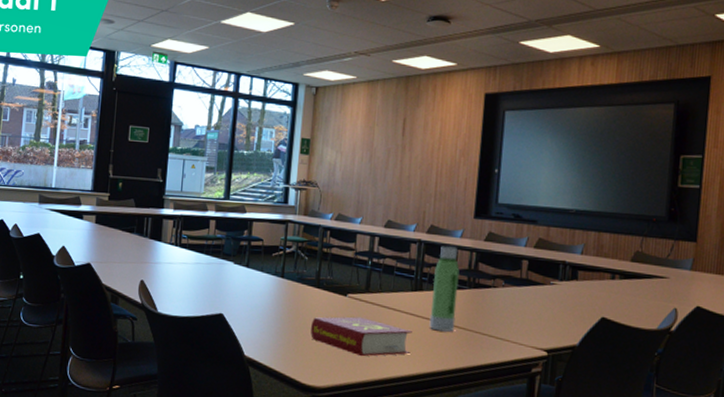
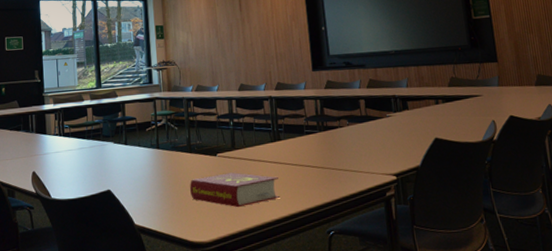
water bottle: present [429,246,460,332] -> none [287,98,314,174]

